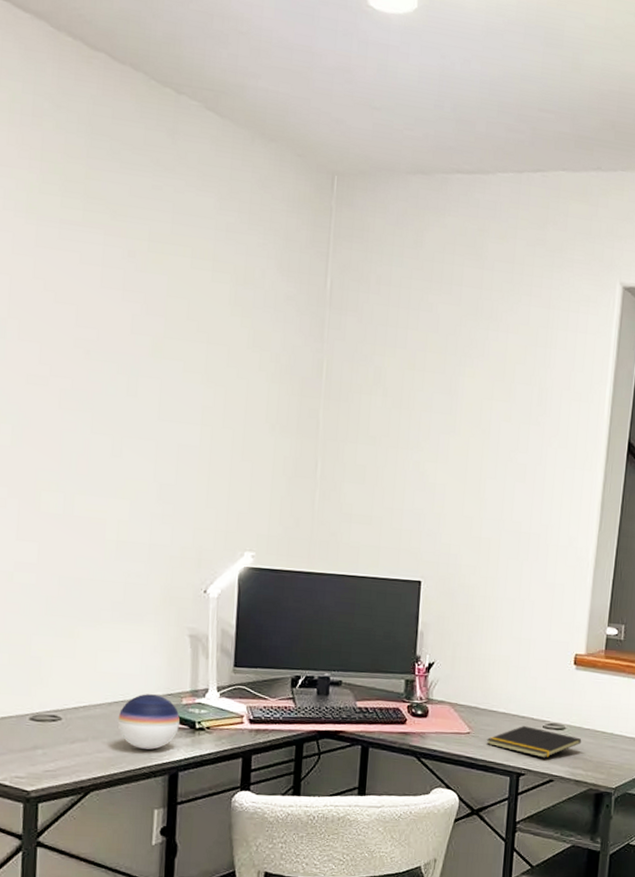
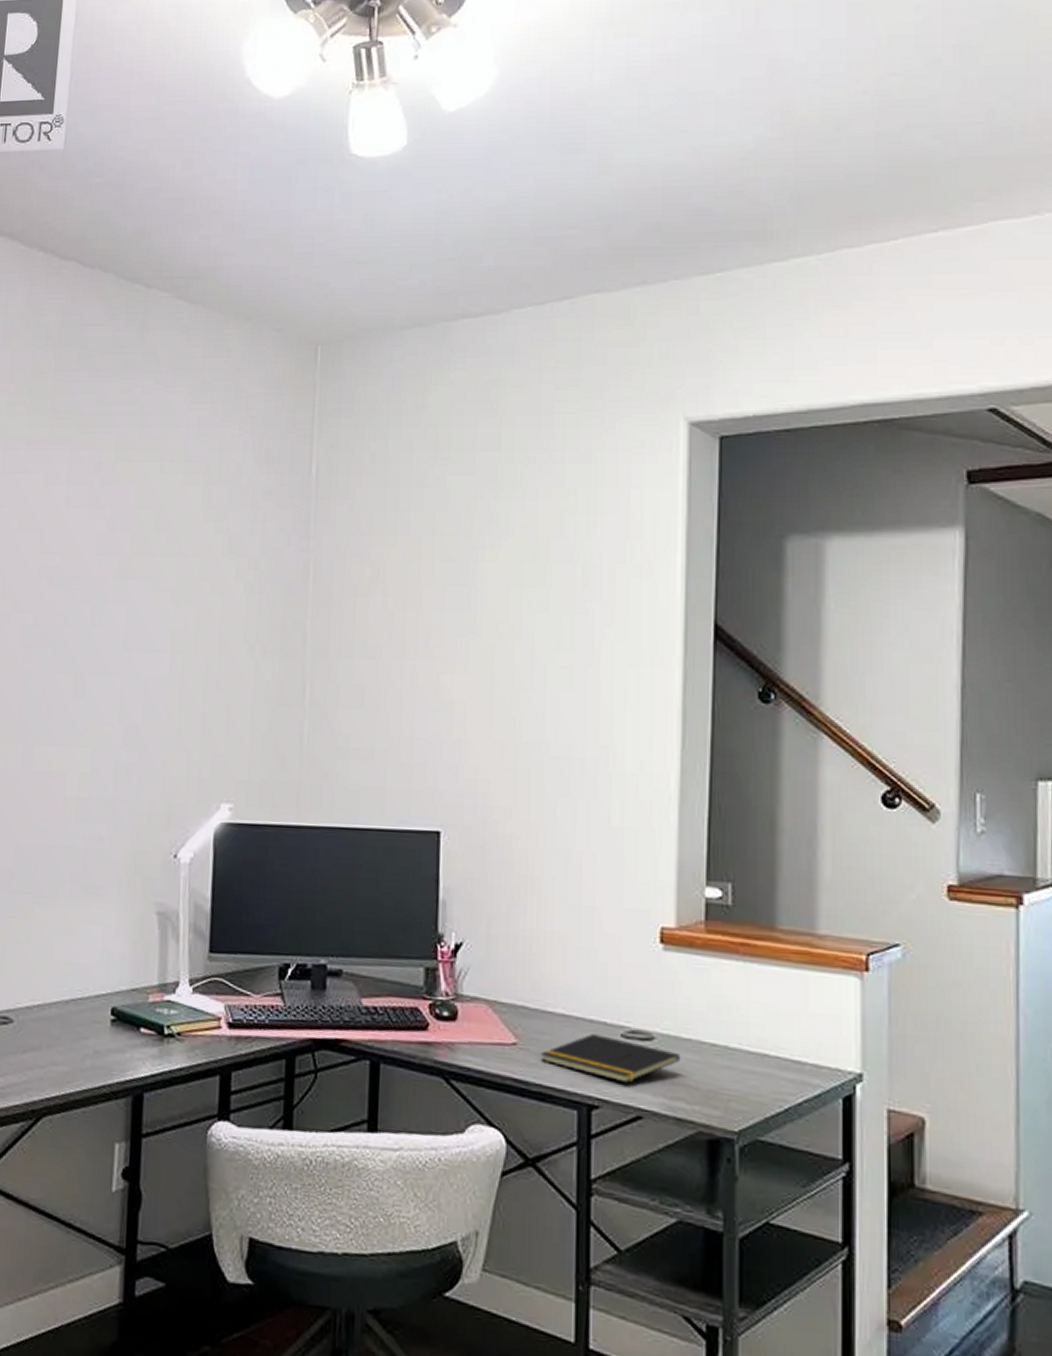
speaker: present [117,694,180,750] -> none [74,989,146,1062]

